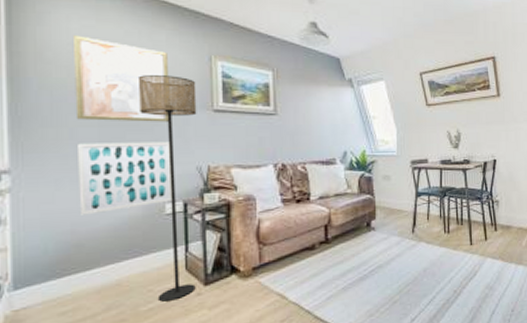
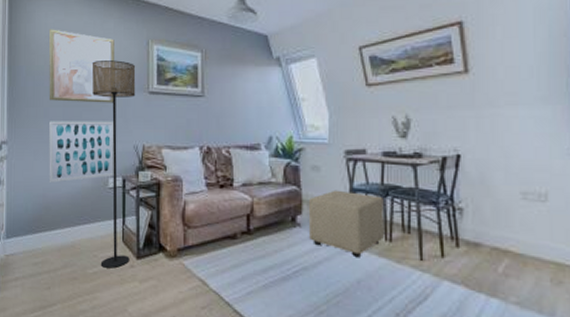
ottoman: none [381,195,443,251] -> present [308,190,383,258]

